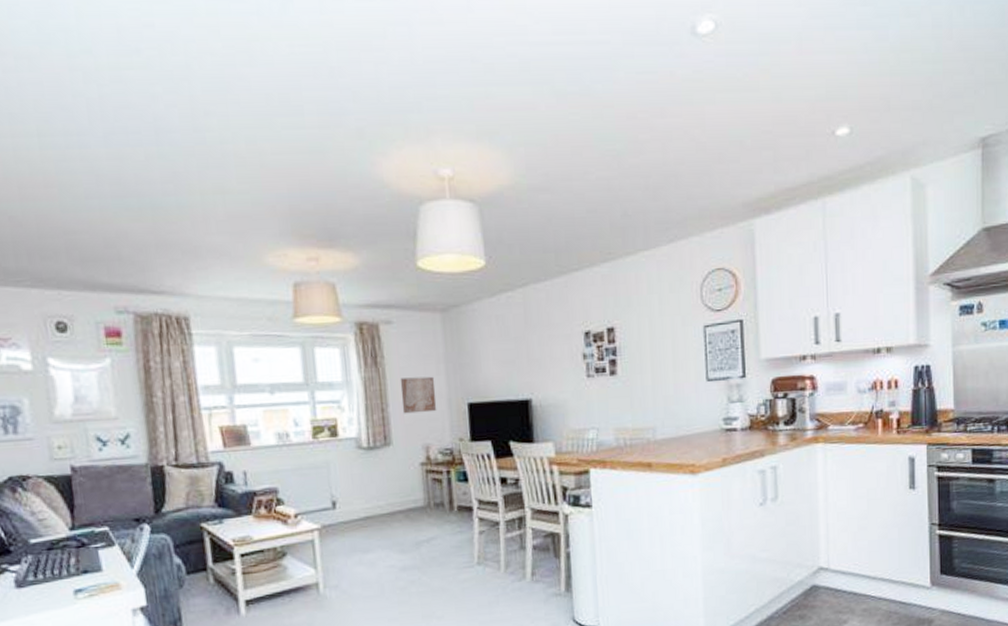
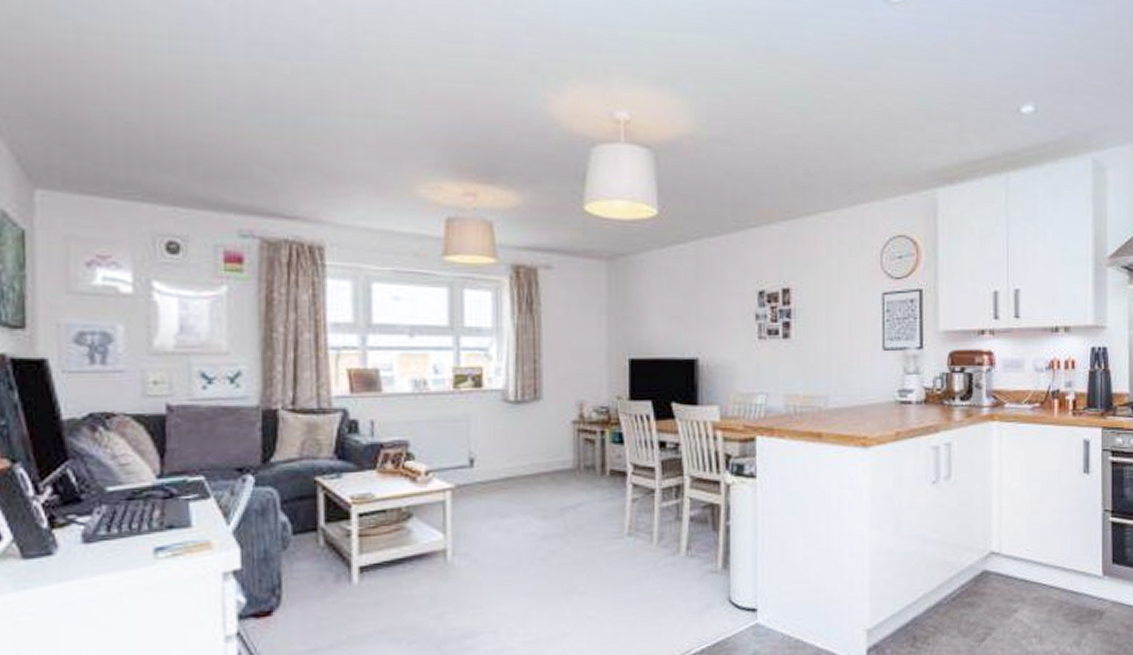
wall art: present [400,376,437,414] -> none [556,328,595,367]

